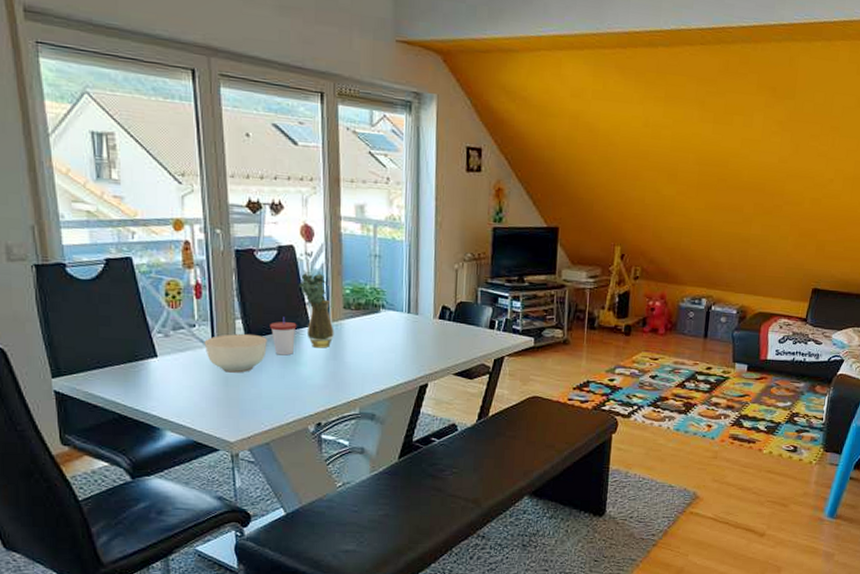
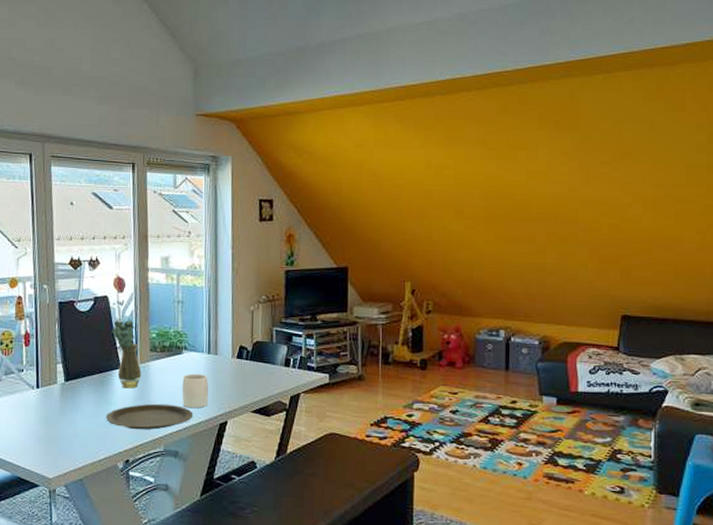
bowl: present [204,333,267,373] -> none [30,376,83,413]
cup: present [270,317,297,356] -> none [86,360,109,396]
plate: none [294,364,392,392] -> present [106,403,193,430]
mug: none [379,334,409,371] -> present [182,373,209,409]

